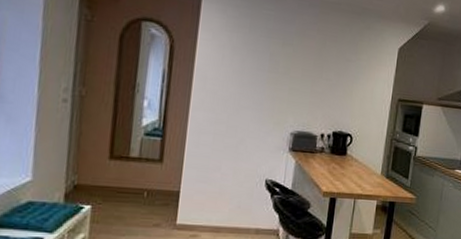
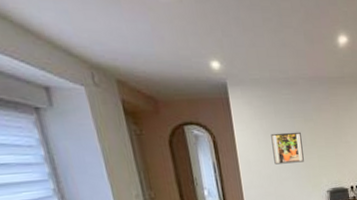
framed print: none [235,50,275,92] -> present [271,132,304,165]

